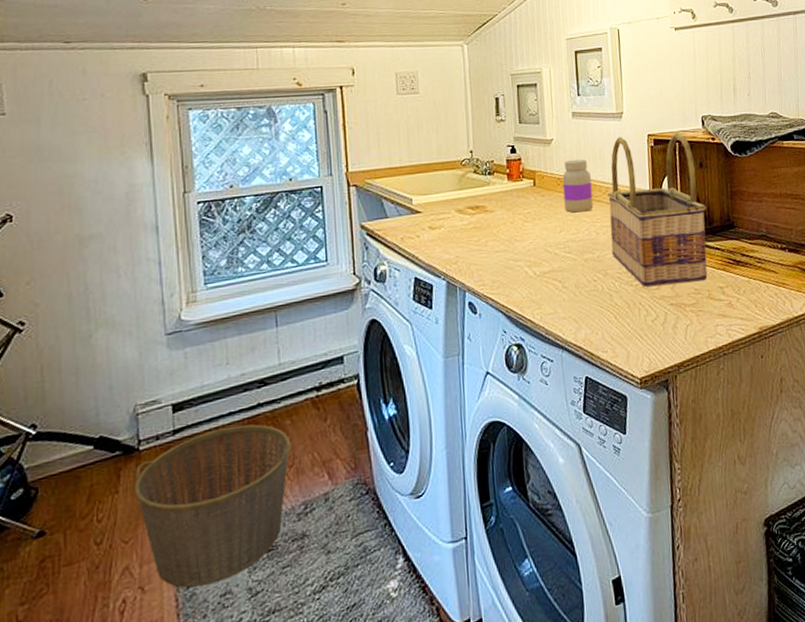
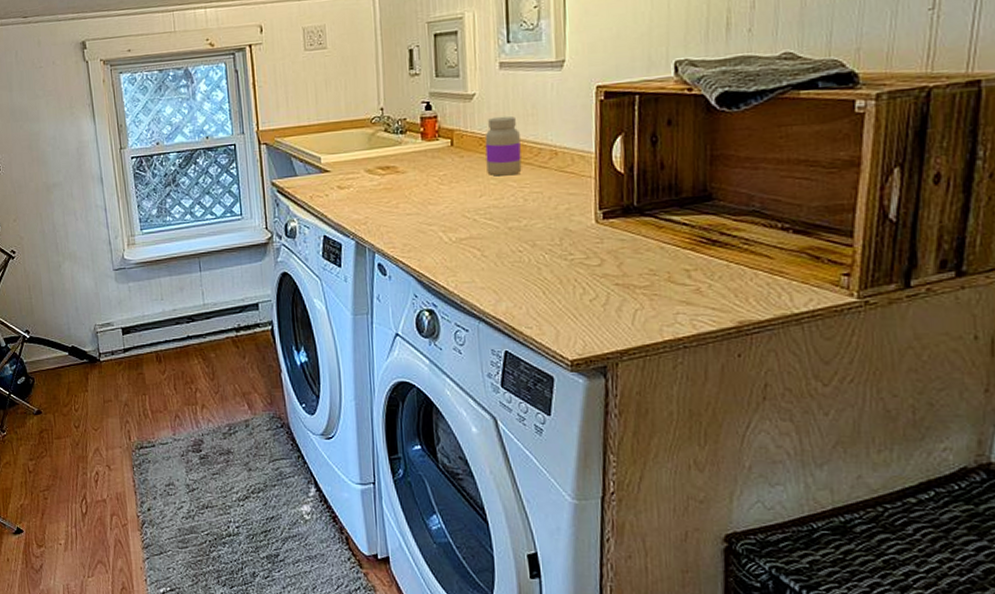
basket: present [135,424,292,588] -> none [98,352,217,475]
basket: present [607,132,708,287] -> none [539,82,673,262]

